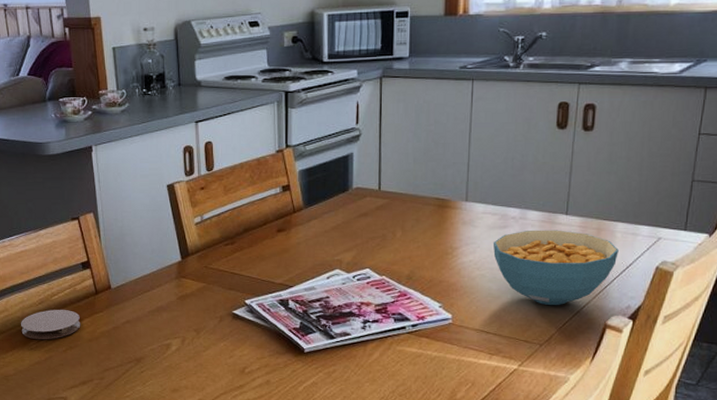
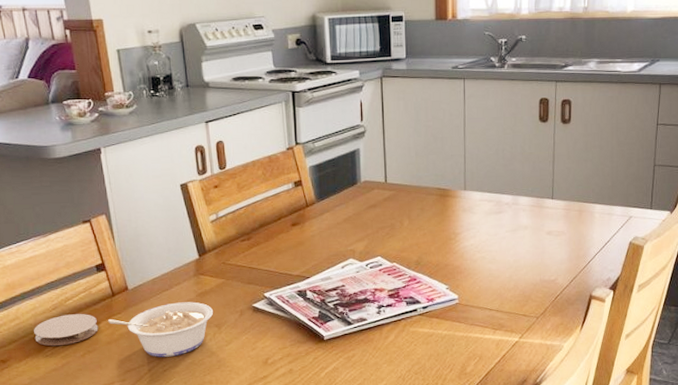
legume: none [91,304,193,359] -> present [108,302,214,357]
cereal bowl: present [493,230,619,306] -> none [490,213,598,282]

